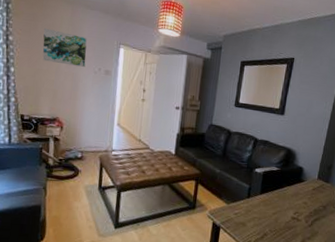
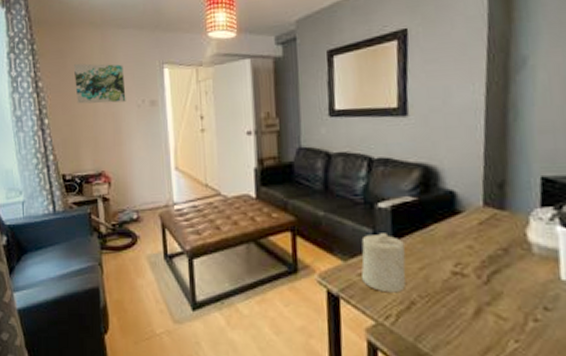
candle: none [237,188,267,228] -> present [361,233,406,293]

